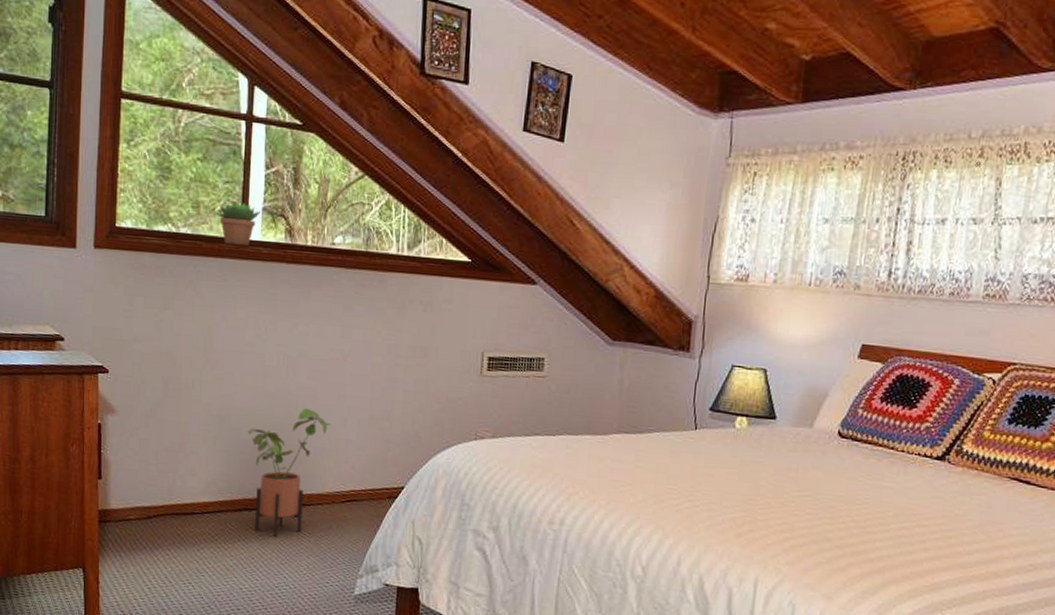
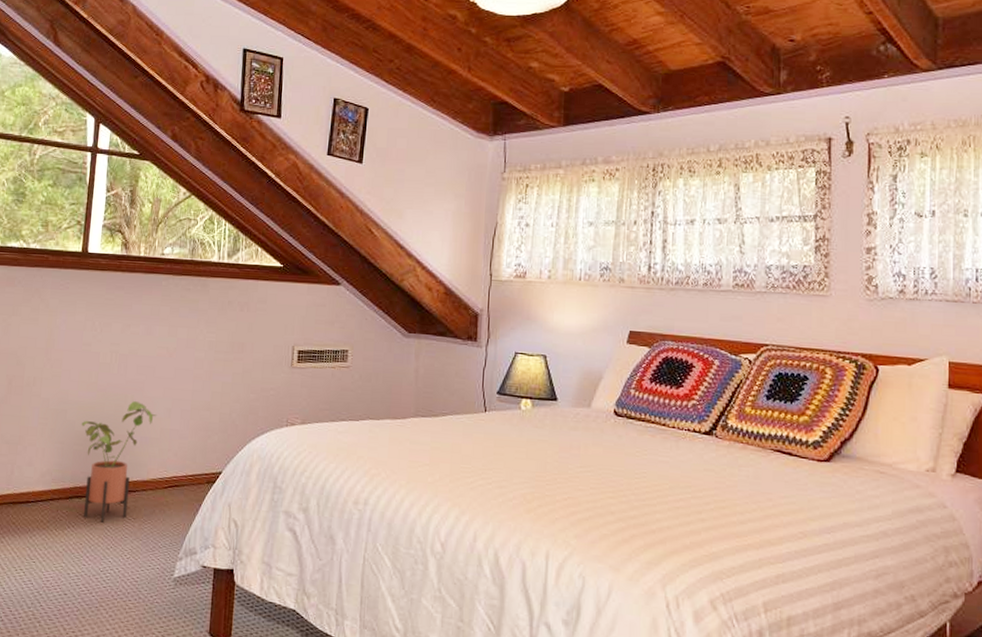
succulent plant: present [213,202,260,246] -> none [59,221,101,257]

